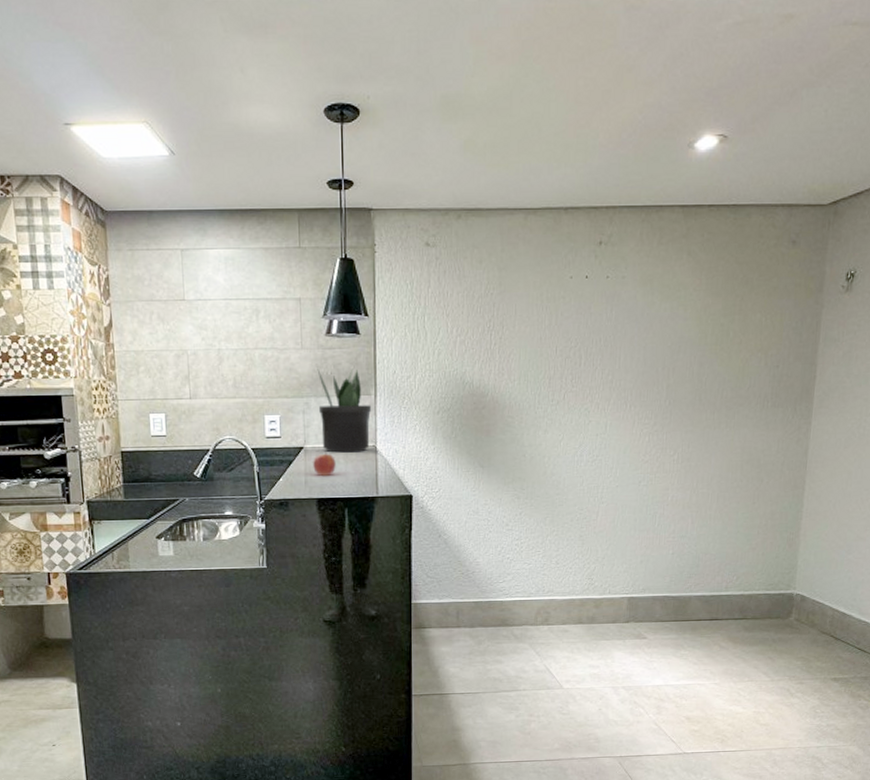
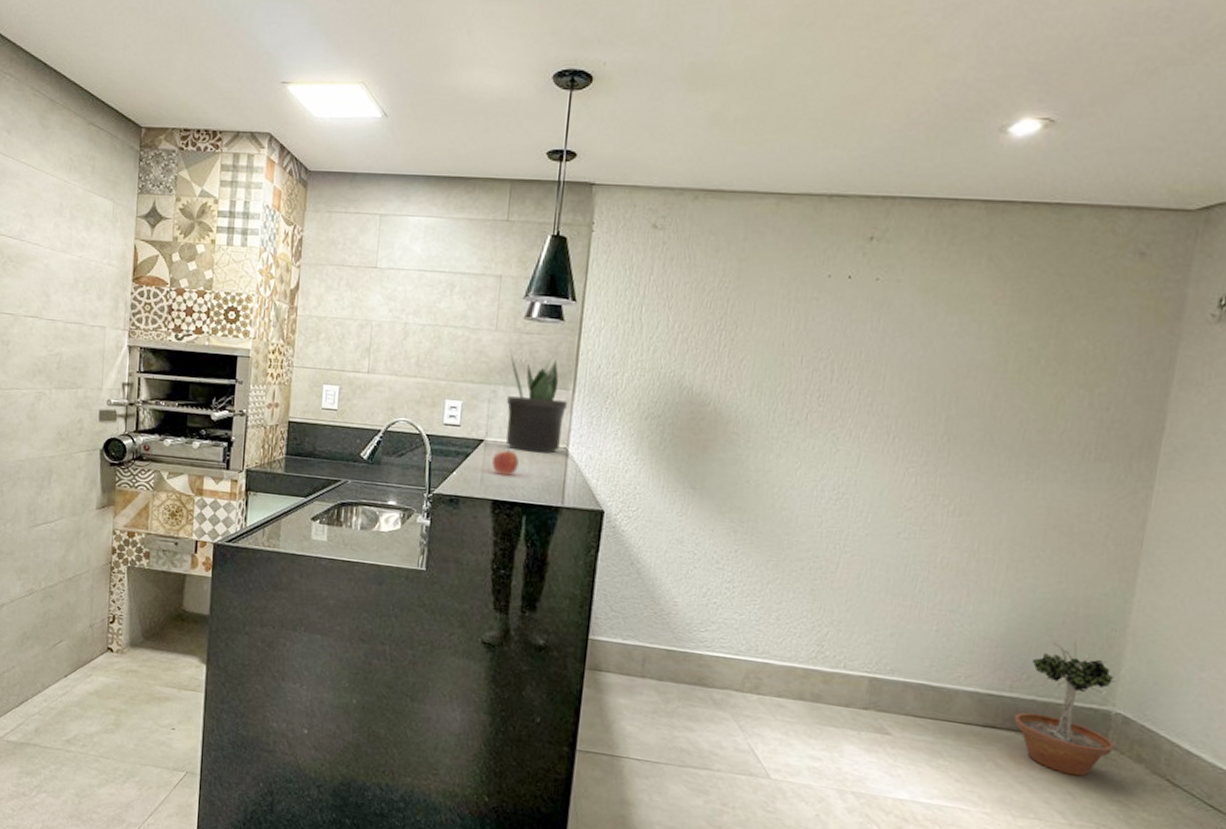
potted tree: none [729,544,798,645] -> present [1013,639,1116,777]

